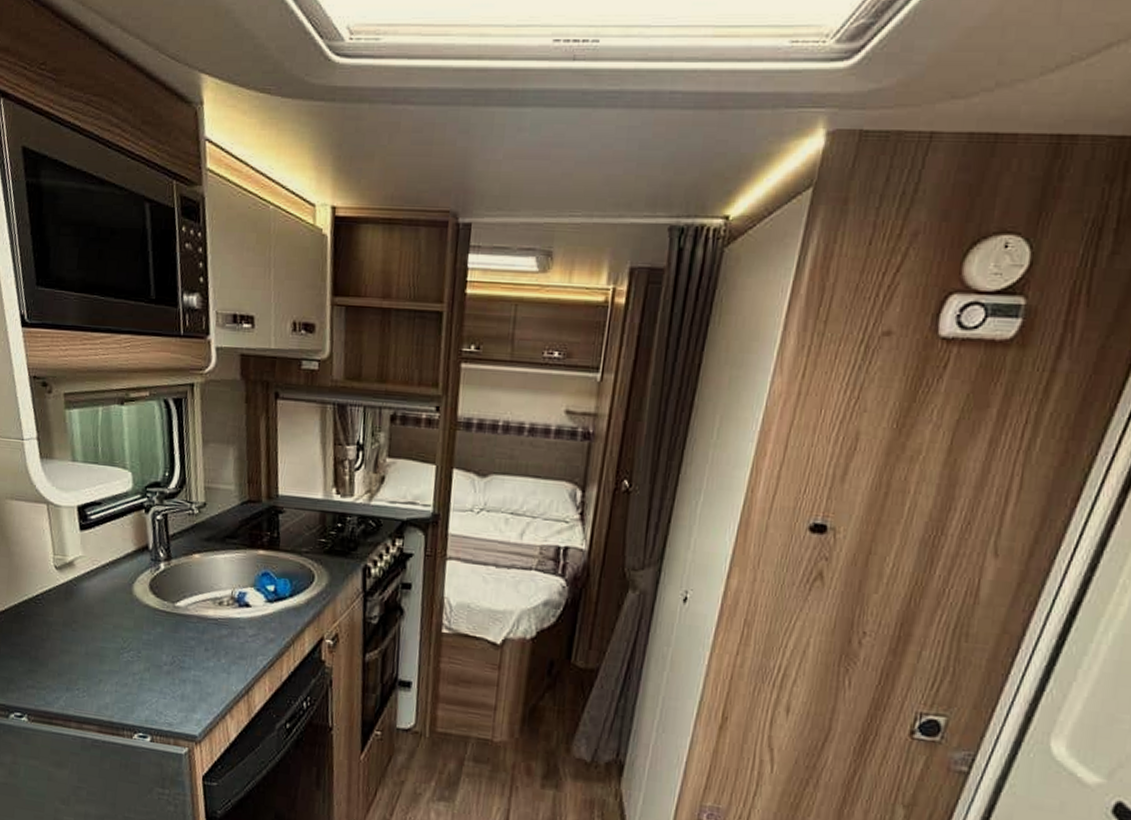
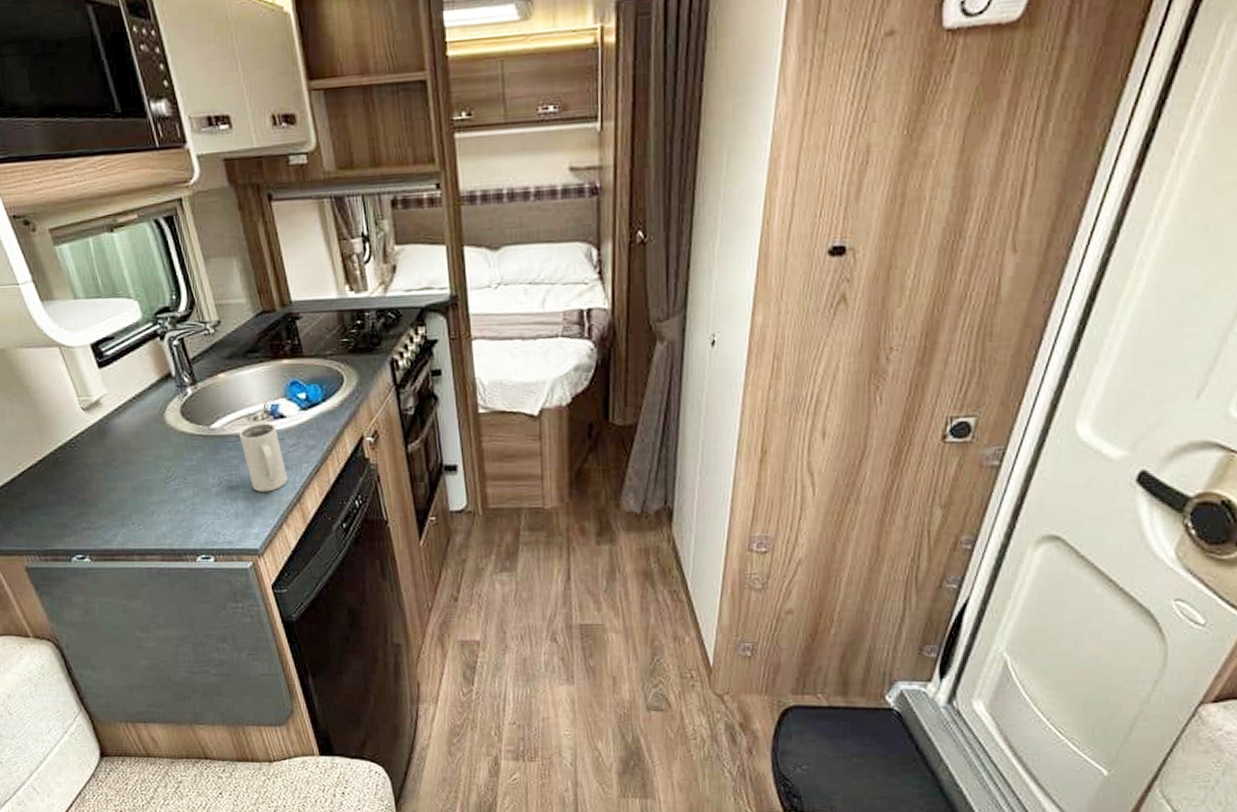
mug: none [201,608,241,679] -> present [238,423,288,492]

